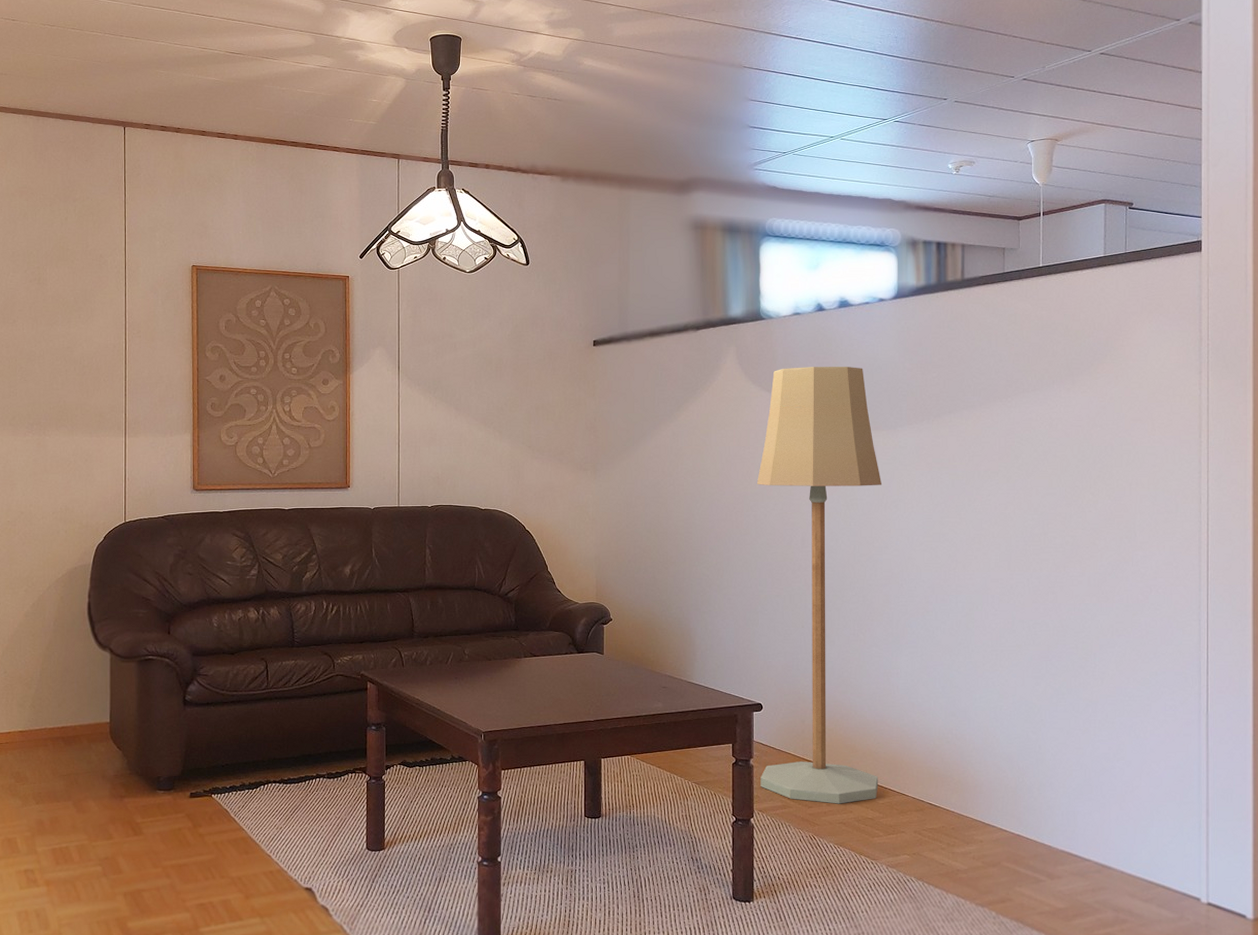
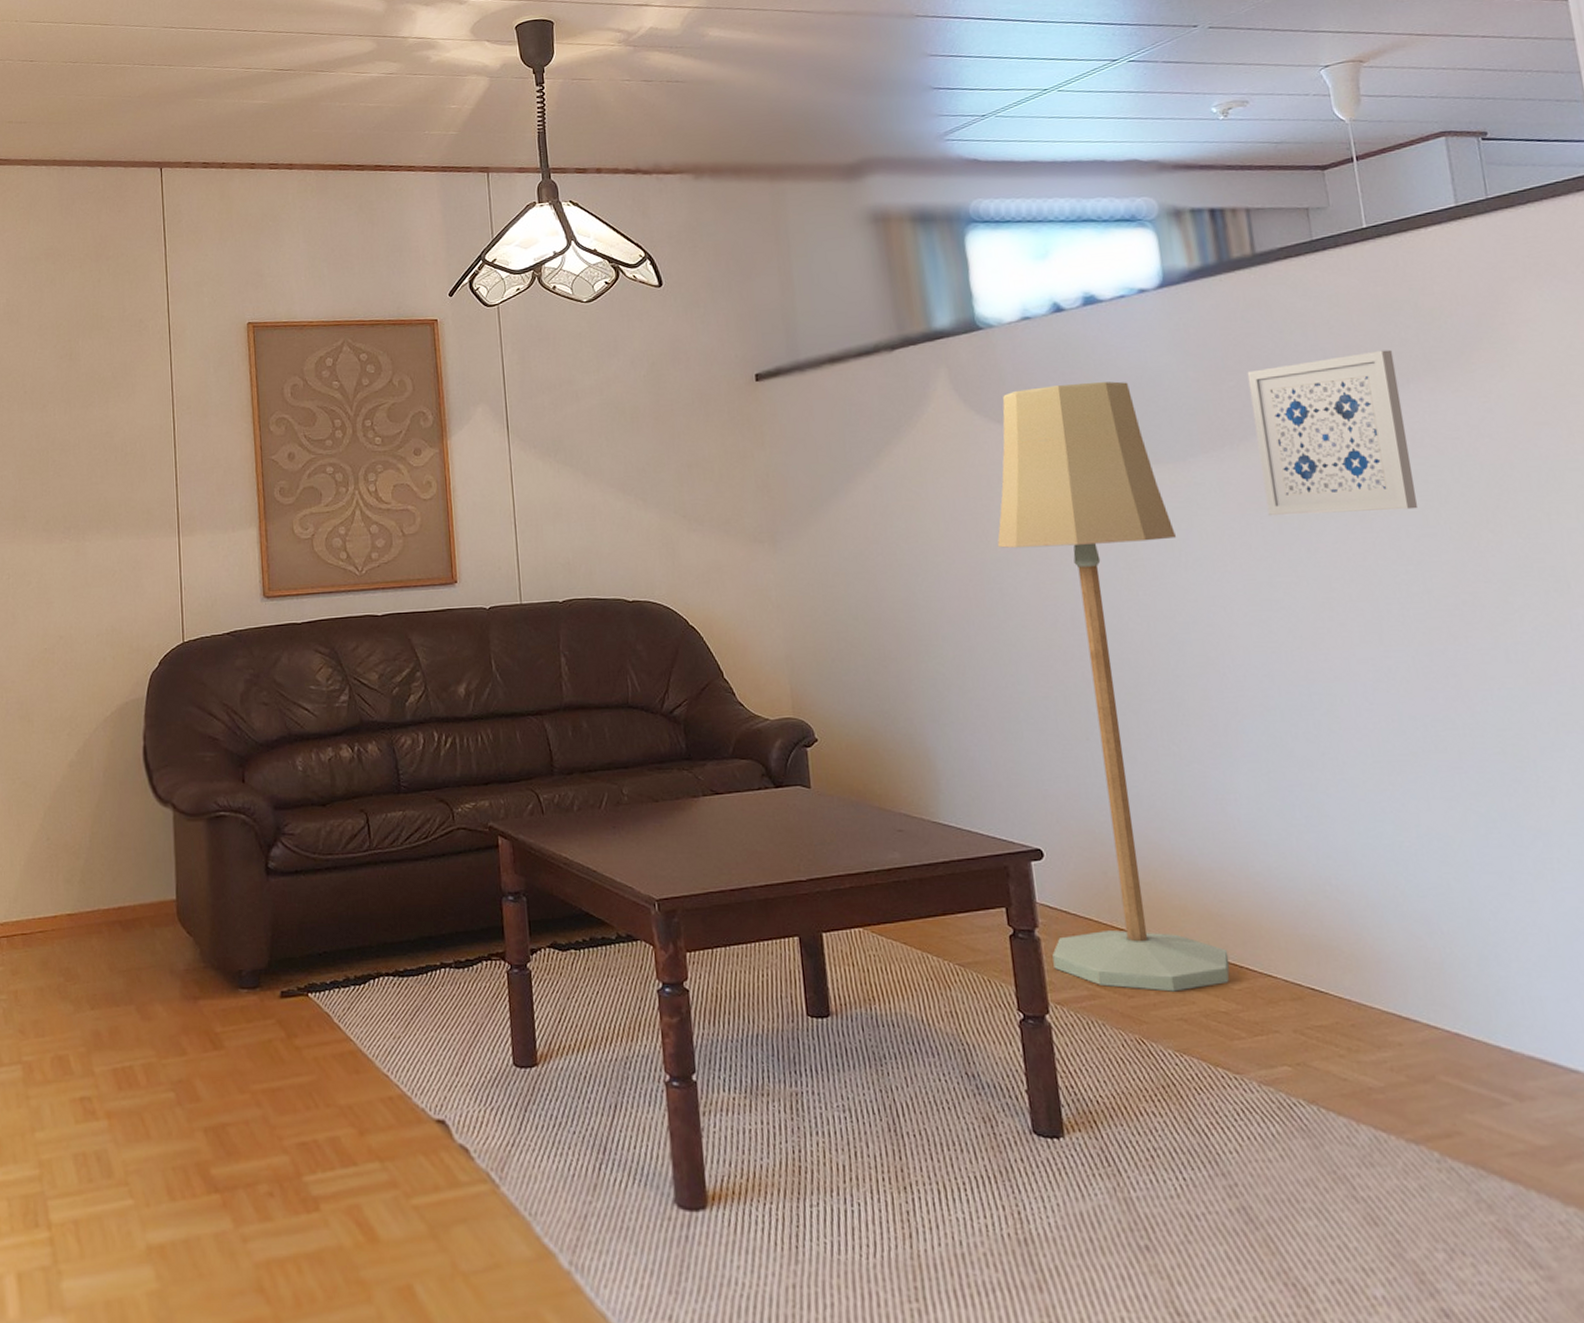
wall art: none [946,358,1047,475] -> present [1247,349,1418,516]

